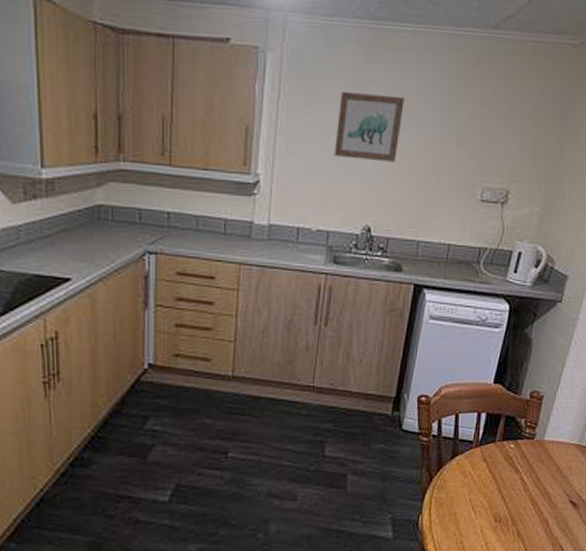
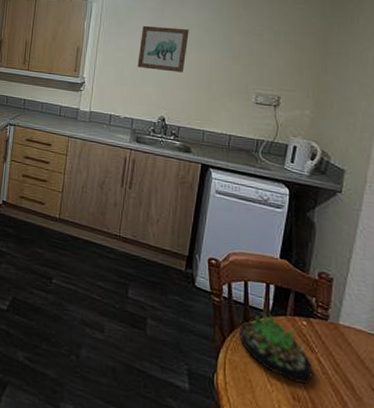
succulent plant: none [446,442,516,506] -> present [238,310,313,384]

